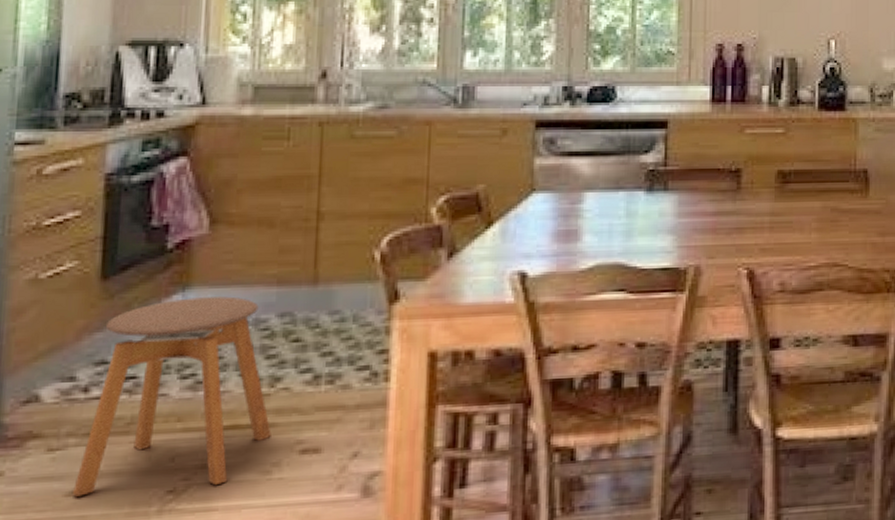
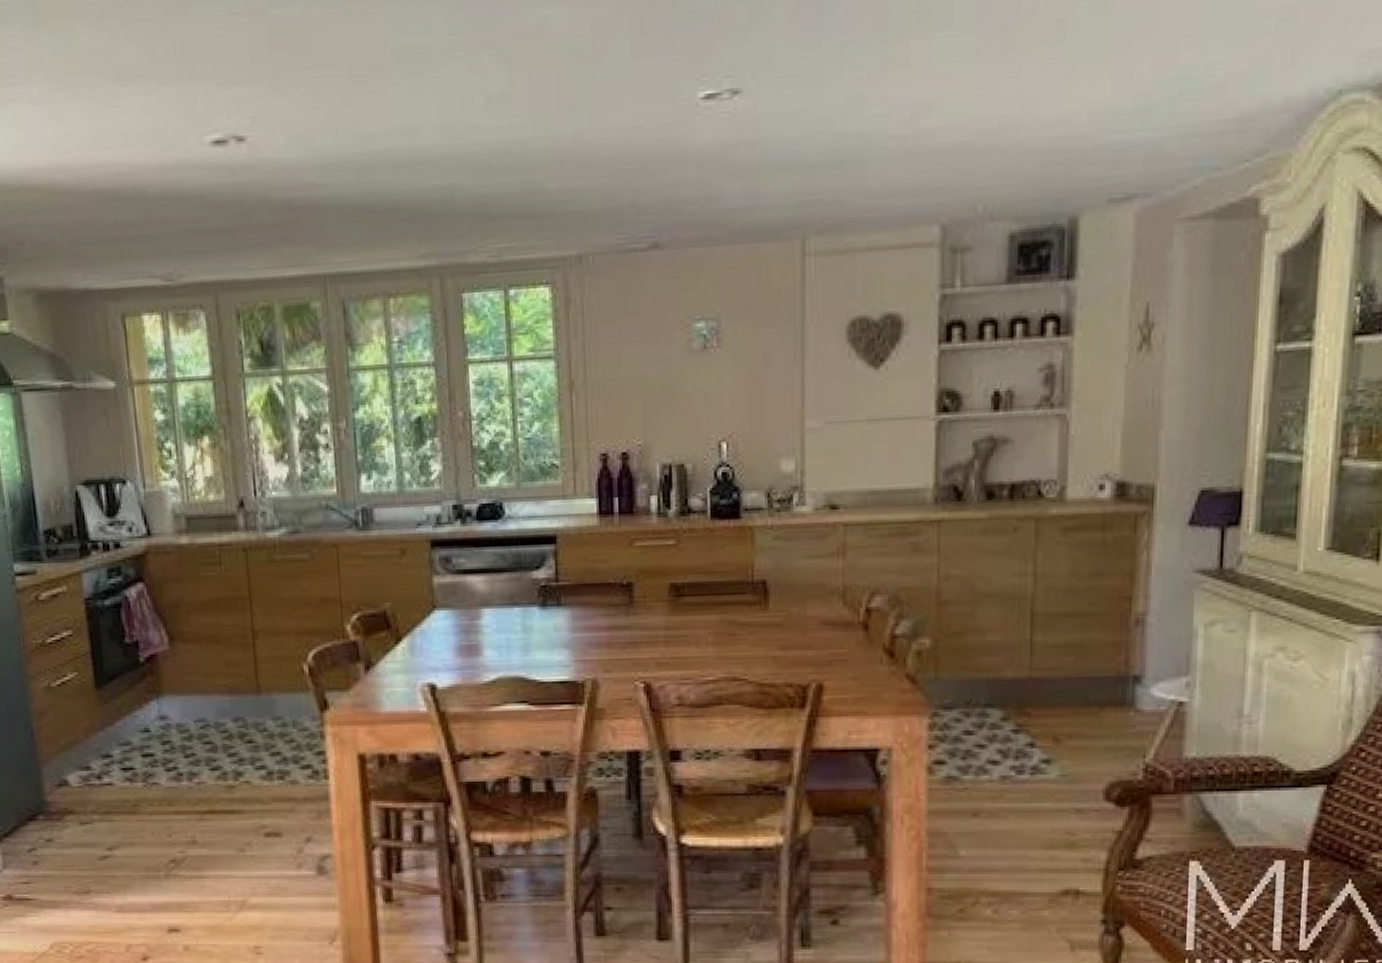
stool: present [73,296,271,497] -> none [103,703,241,860]

